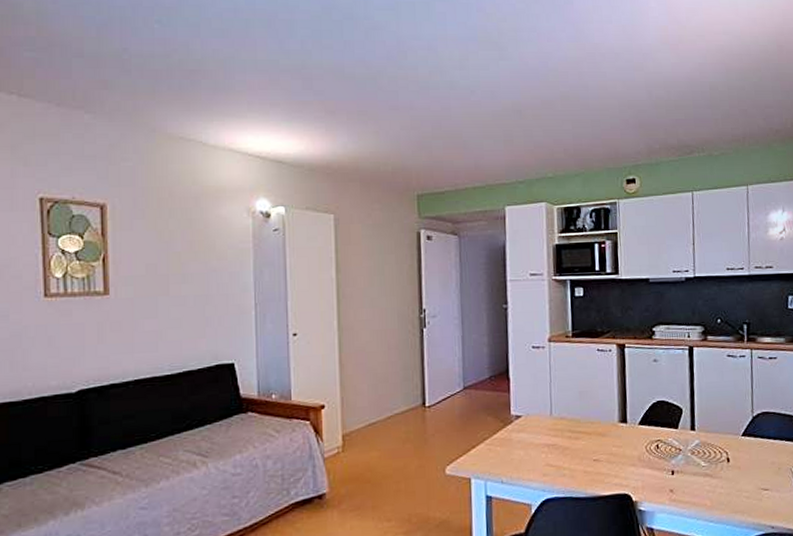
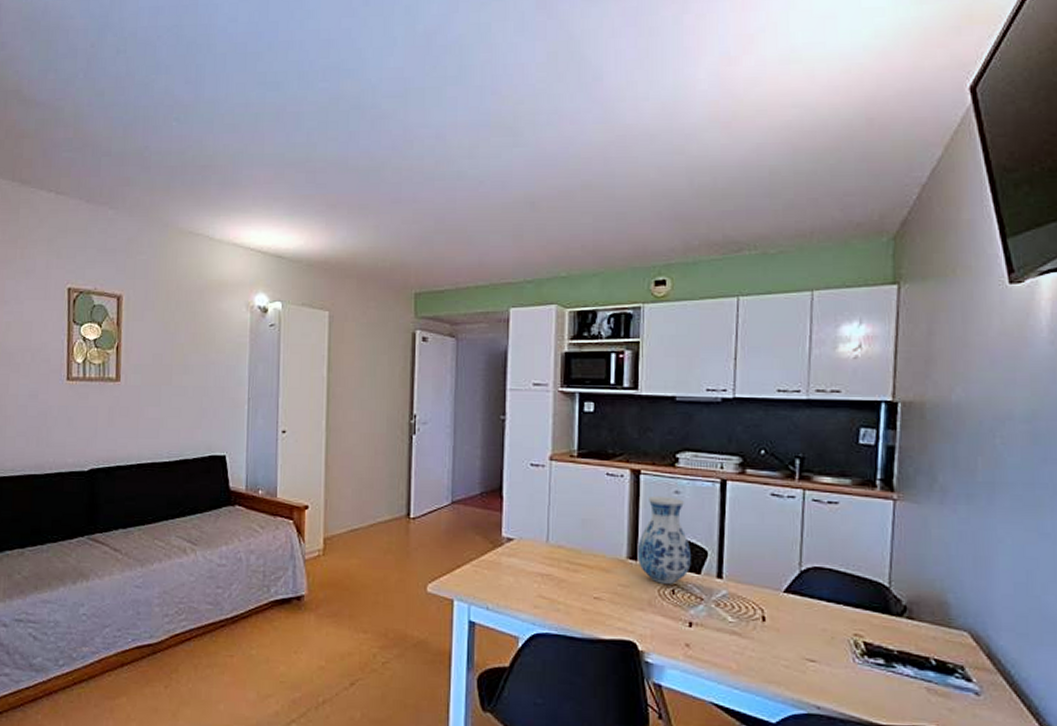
vase: none [626,364,670,441] -> present [637,495,691,584]

